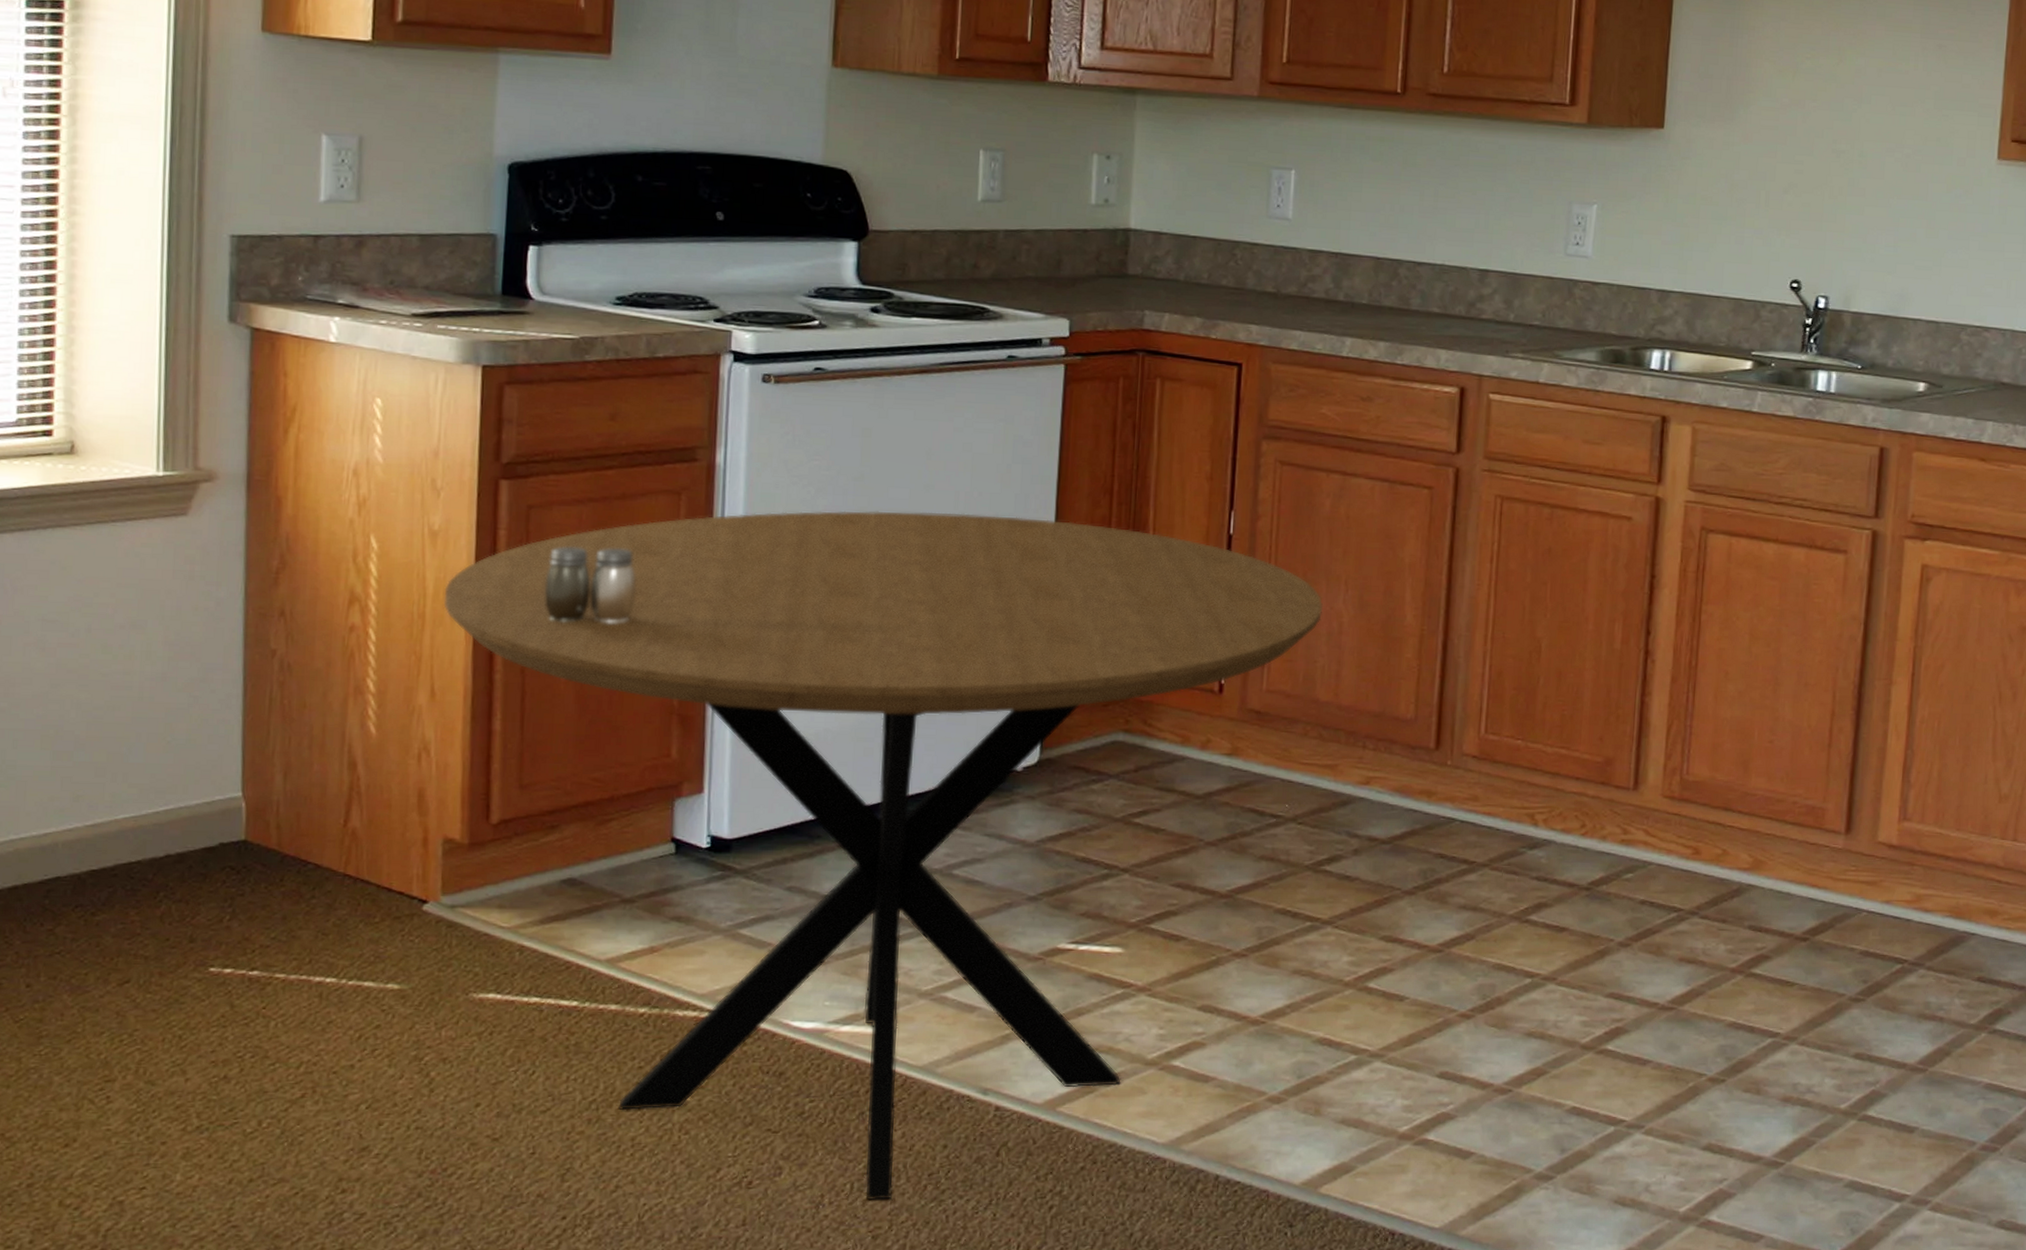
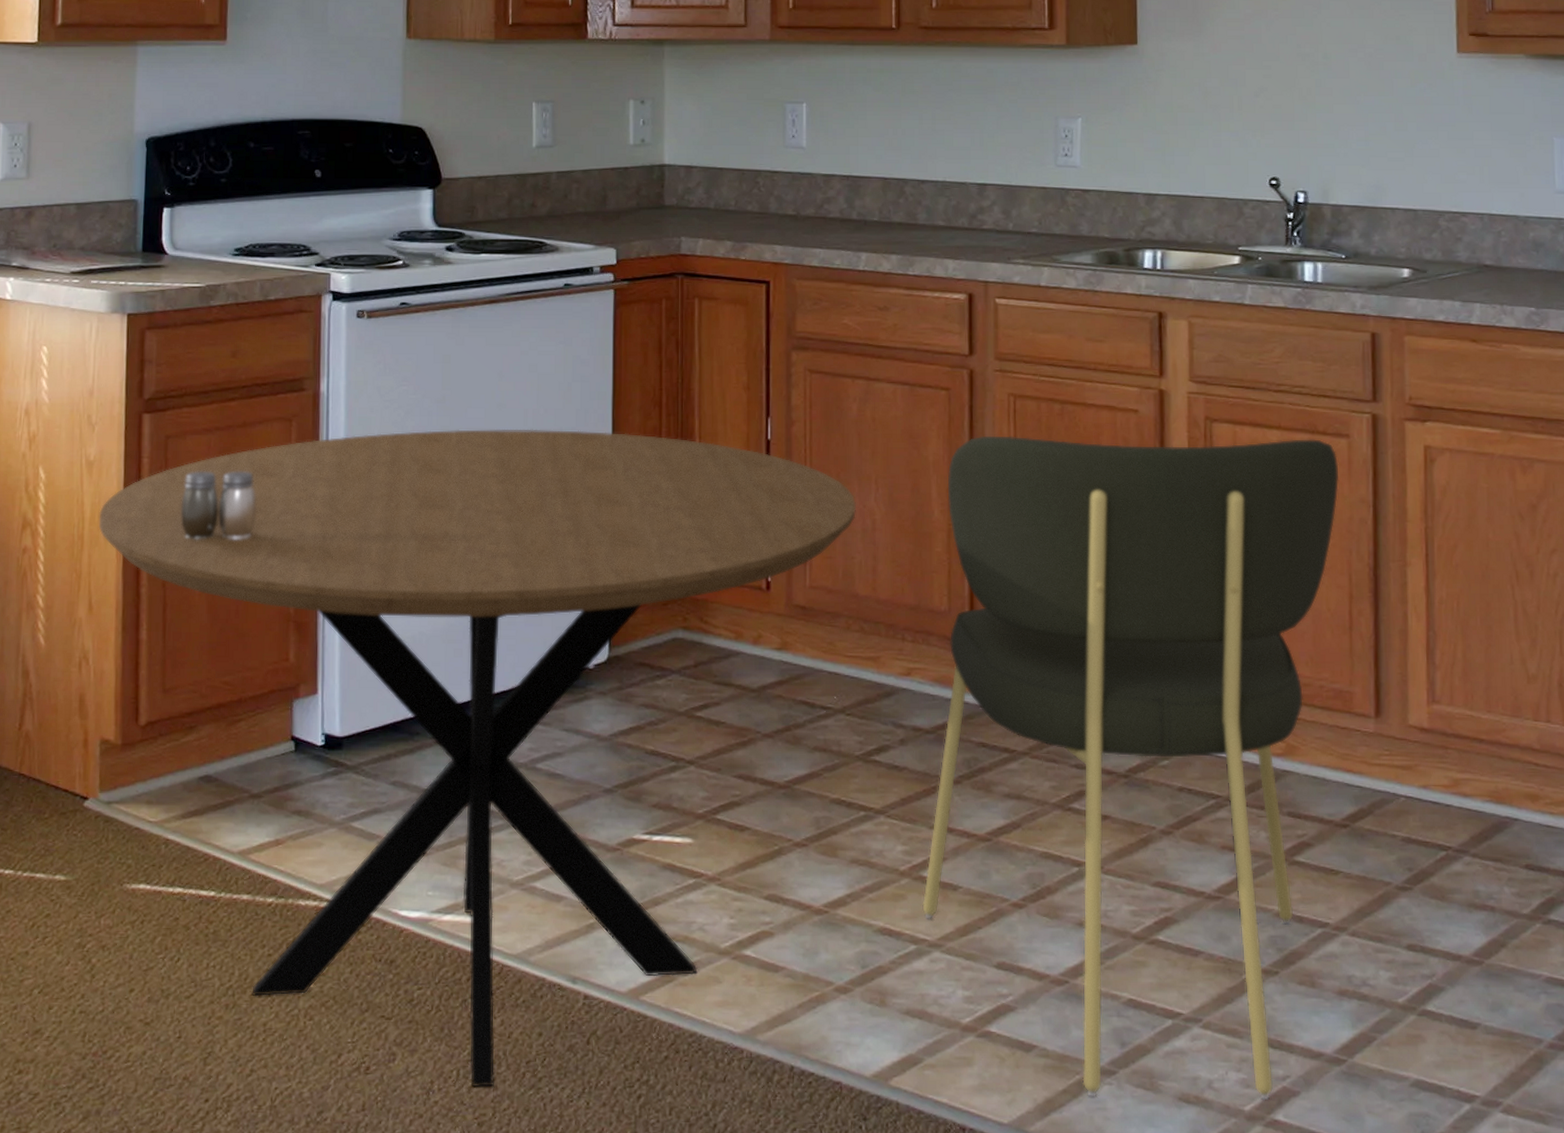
dining chair: none [1366,538,1834,1203] -> present [922,435,1339,1101]

